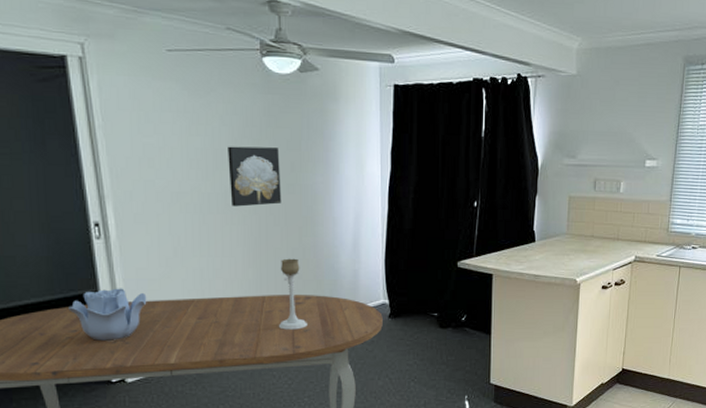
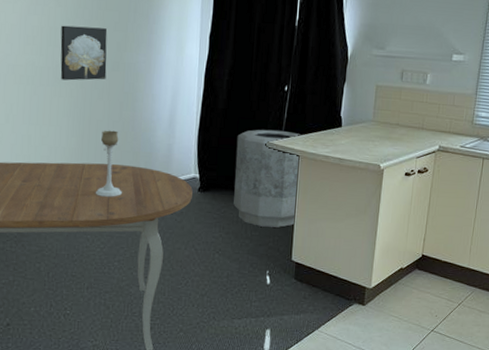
trash can: none [426,248,493,351] -> present [234,129,300,228]

